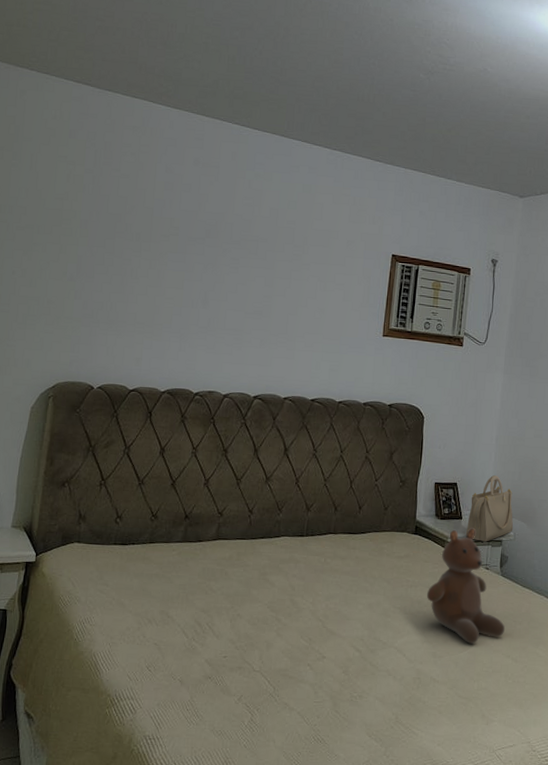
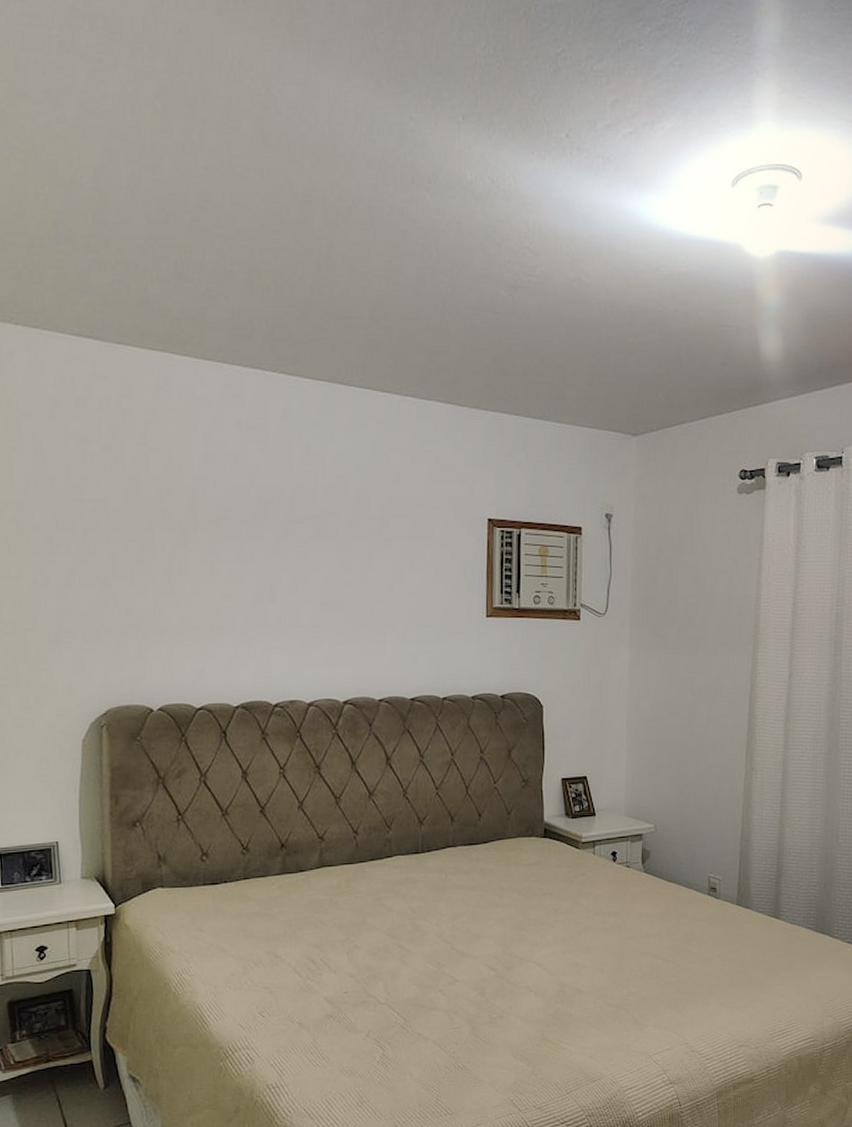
teddy bear: present [426,528,506,644] -> none [563,824,653,948]
handbag: present [466,475,514,542] -> none [602,763,654,838]

